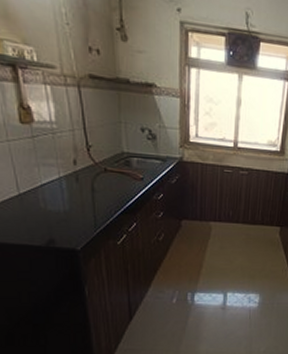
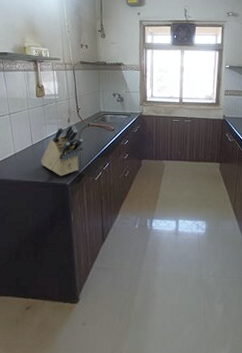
knife block: none [33,166,99,239] -> present [40,123,83,176]

